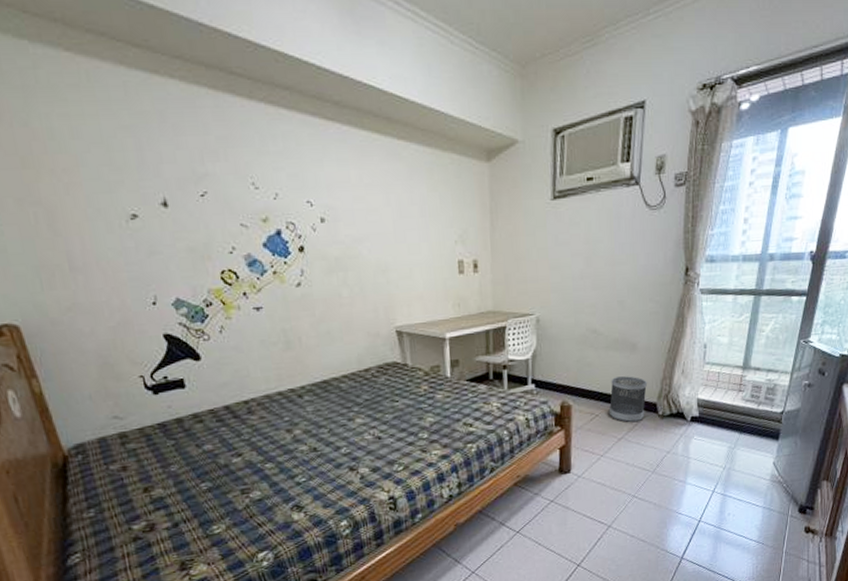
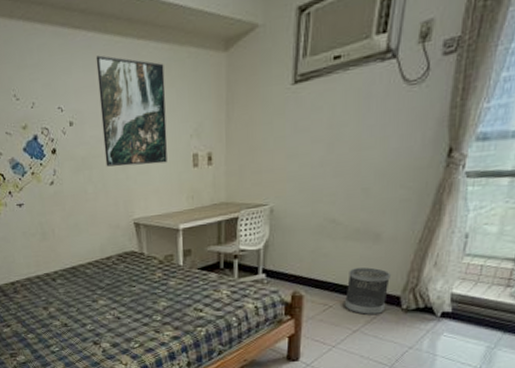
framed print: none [351,151,432,270] -> present [96,55,168,167]

